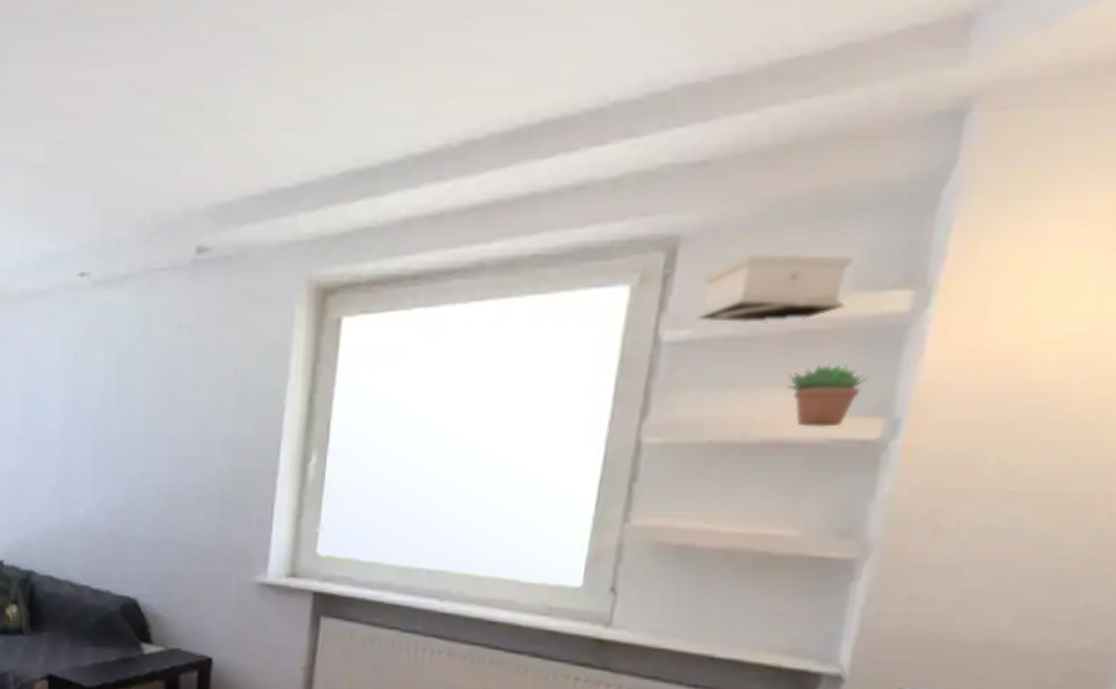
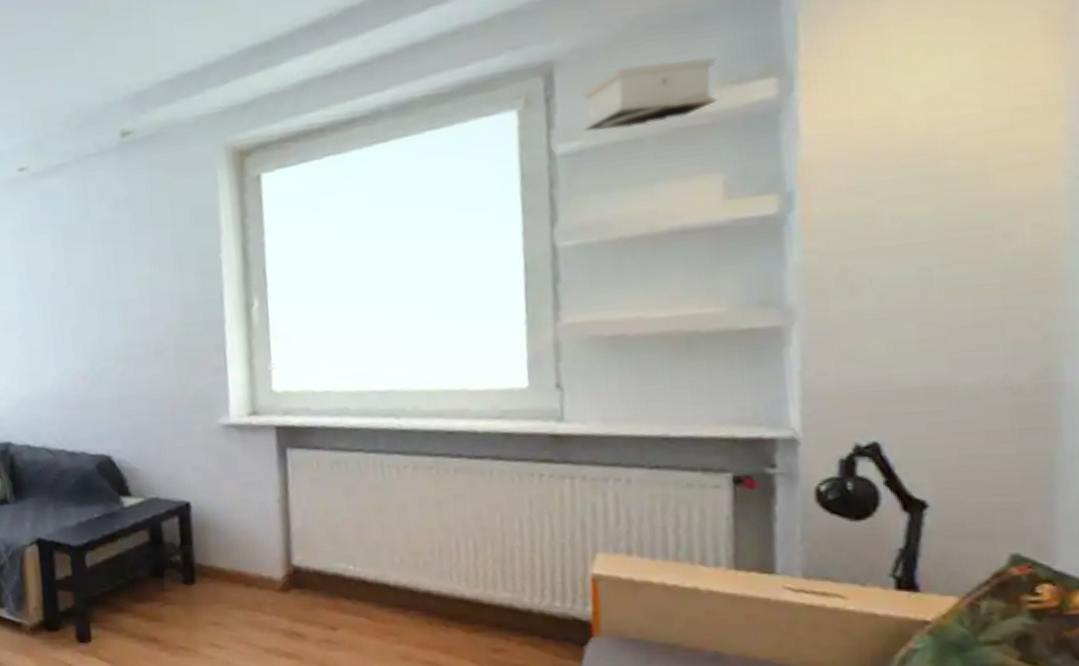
succulent plant: present [787,364,868,427] -> none [679,150,753,212]

